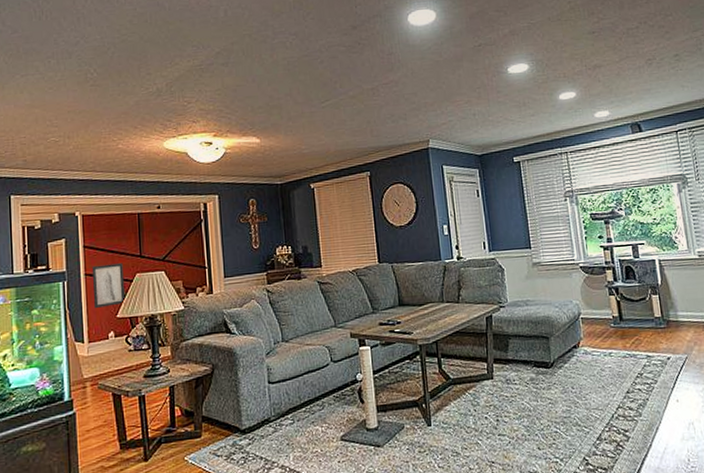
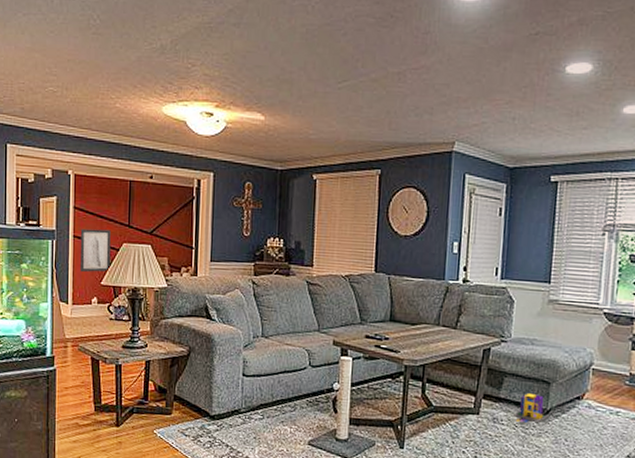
toy house: none [522,350,554,379] -> present [512,393,549,424]

